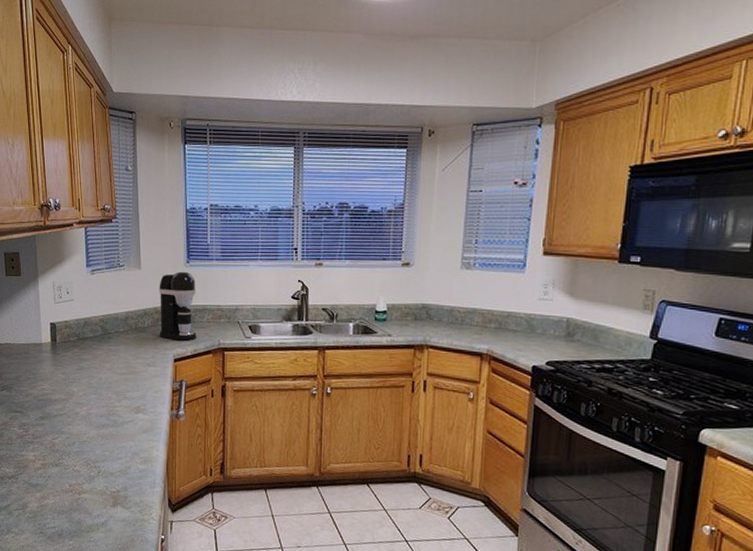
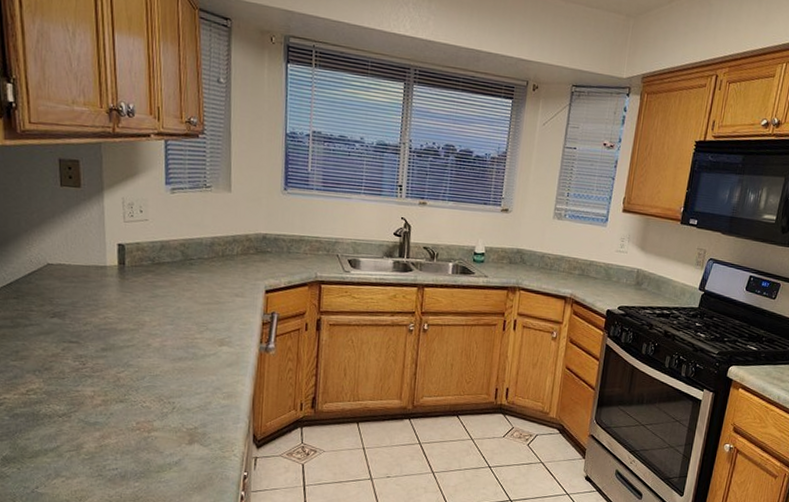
coffee maker: present [159,271,197,341] -> none [250,198,294,272]

